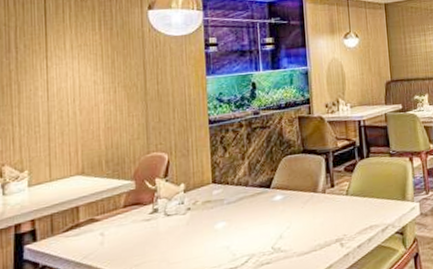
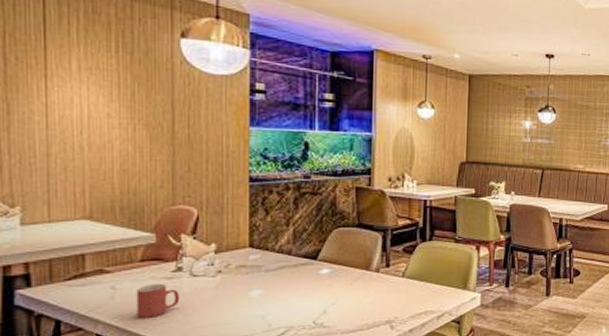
mug: none [121,225,157,260] -> present [136,283,180,318]

